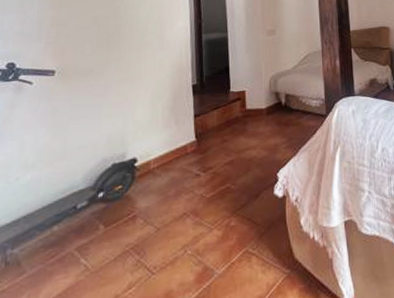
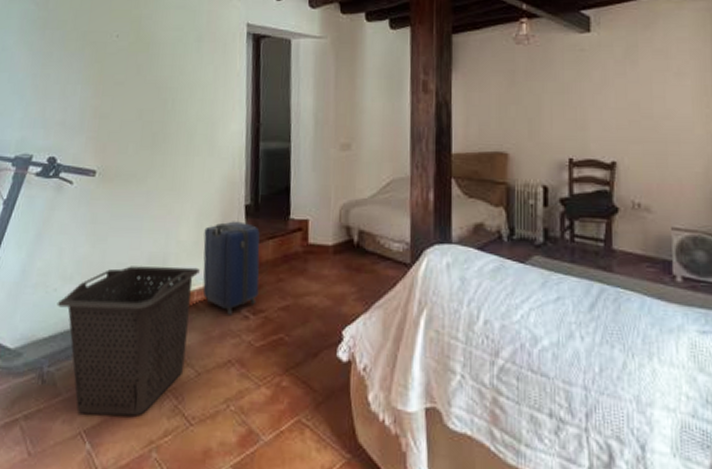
laundry basket: none [19,141,155,286] -> present [56,266,200,416]
suitcase: none [157,98,208,176] -> present [202,221,260,315]

